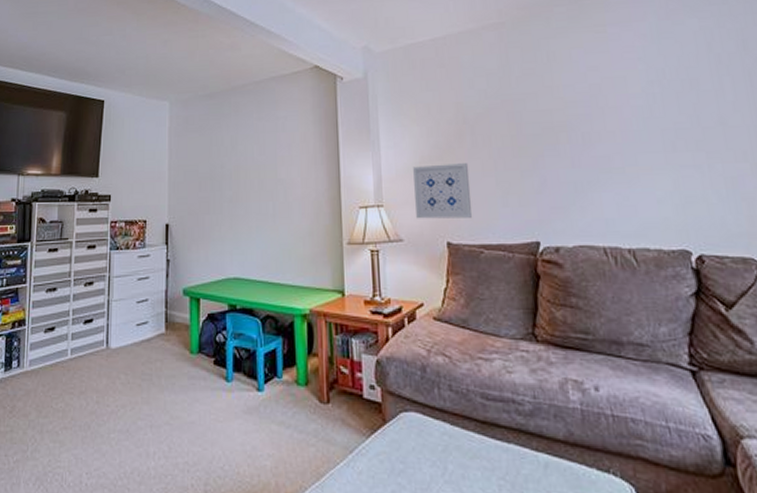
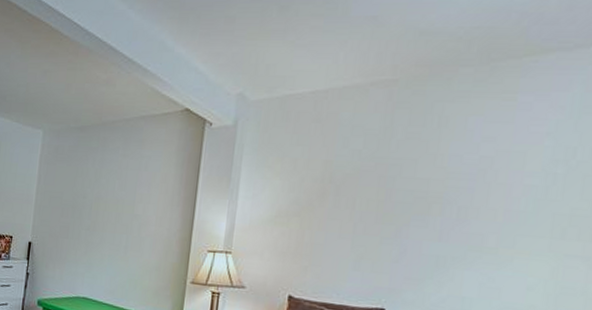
wall art: present [413,163,473,219] -> none [262,219,326,276]

